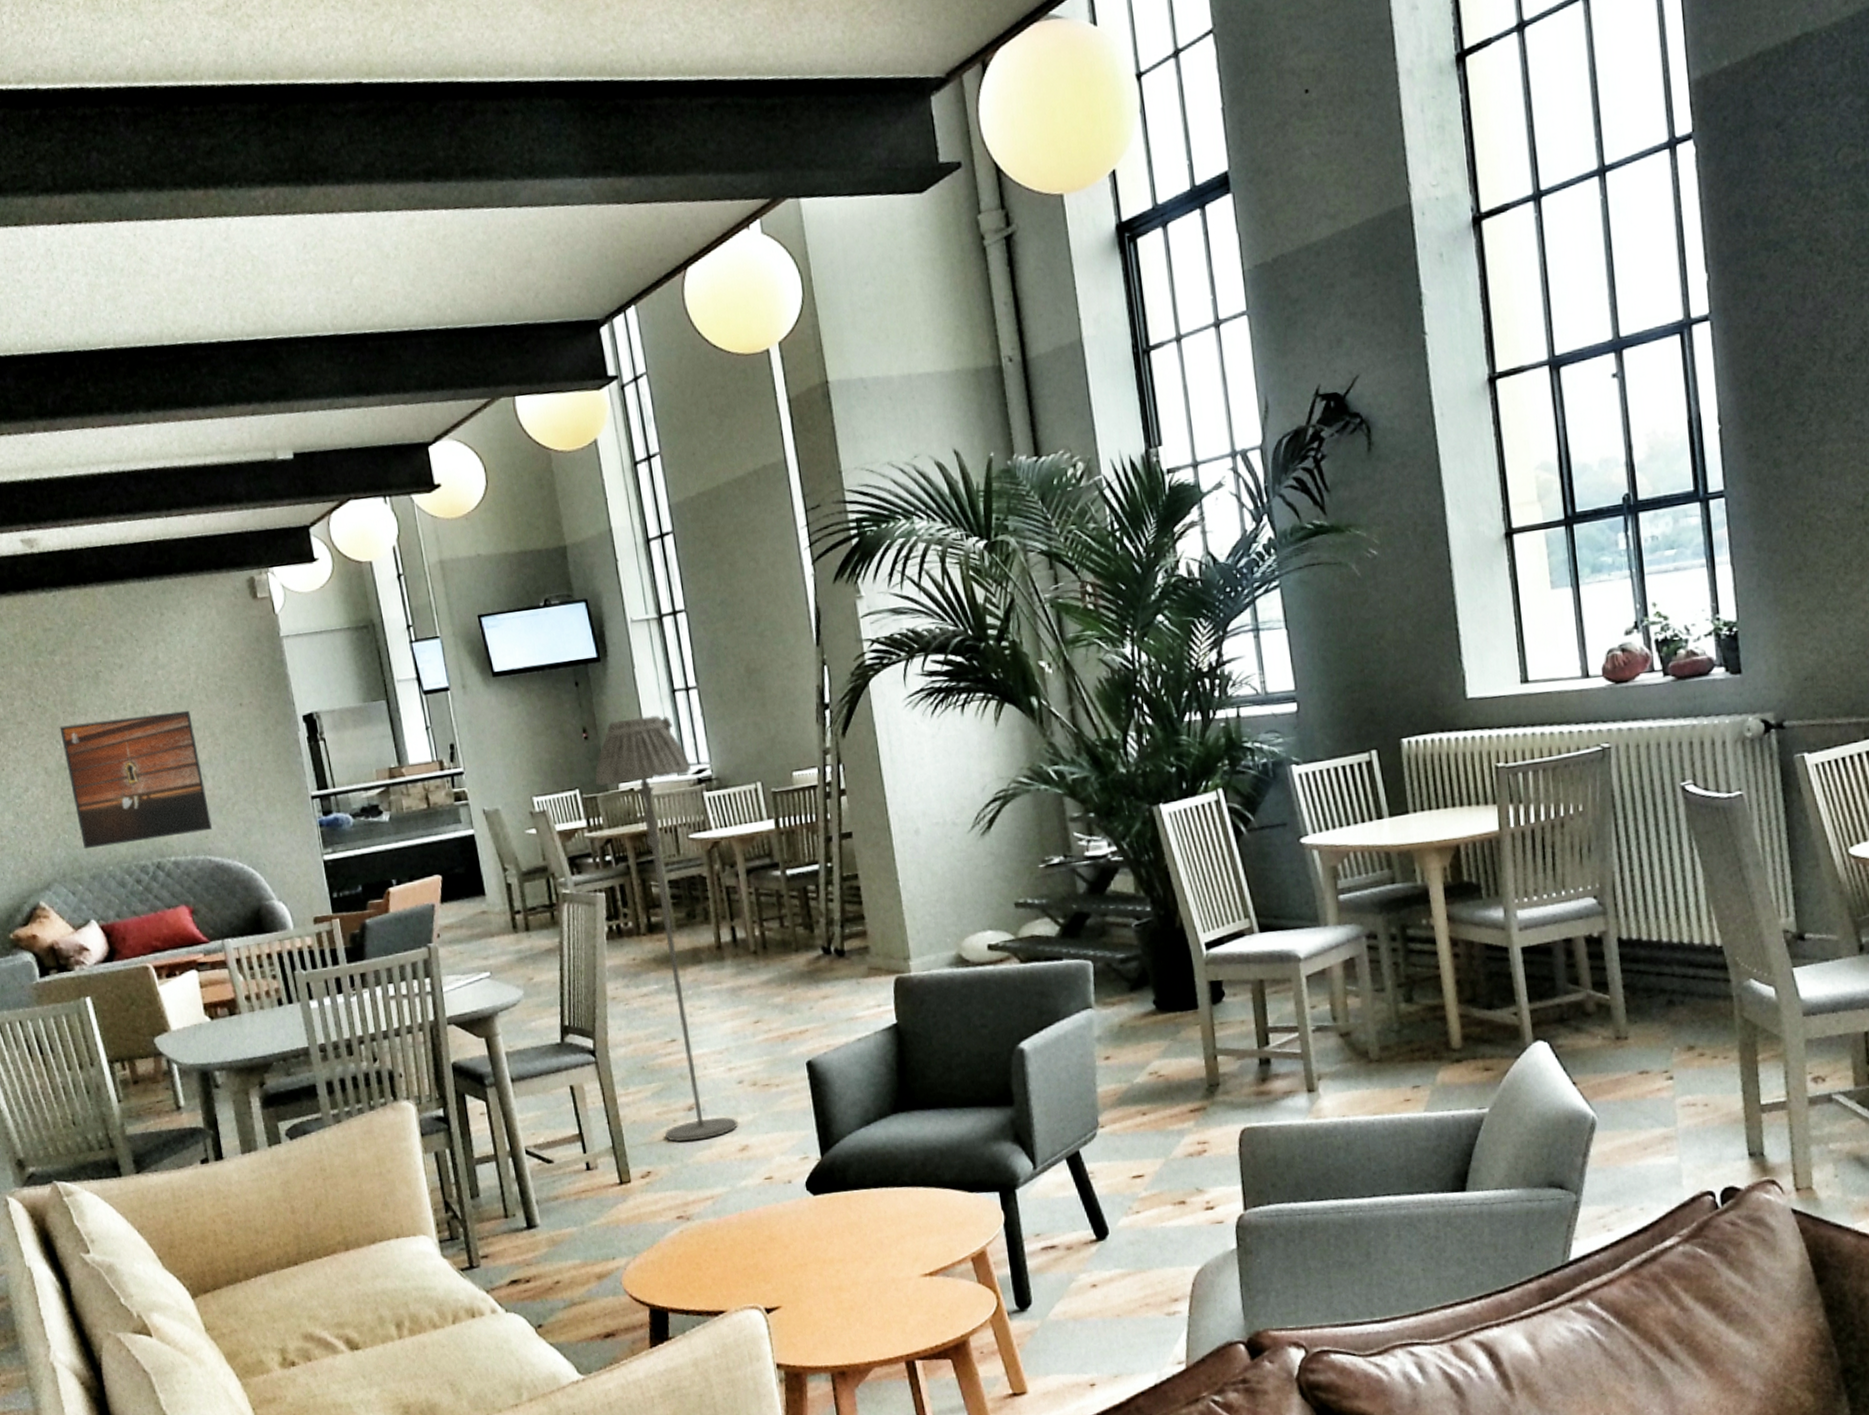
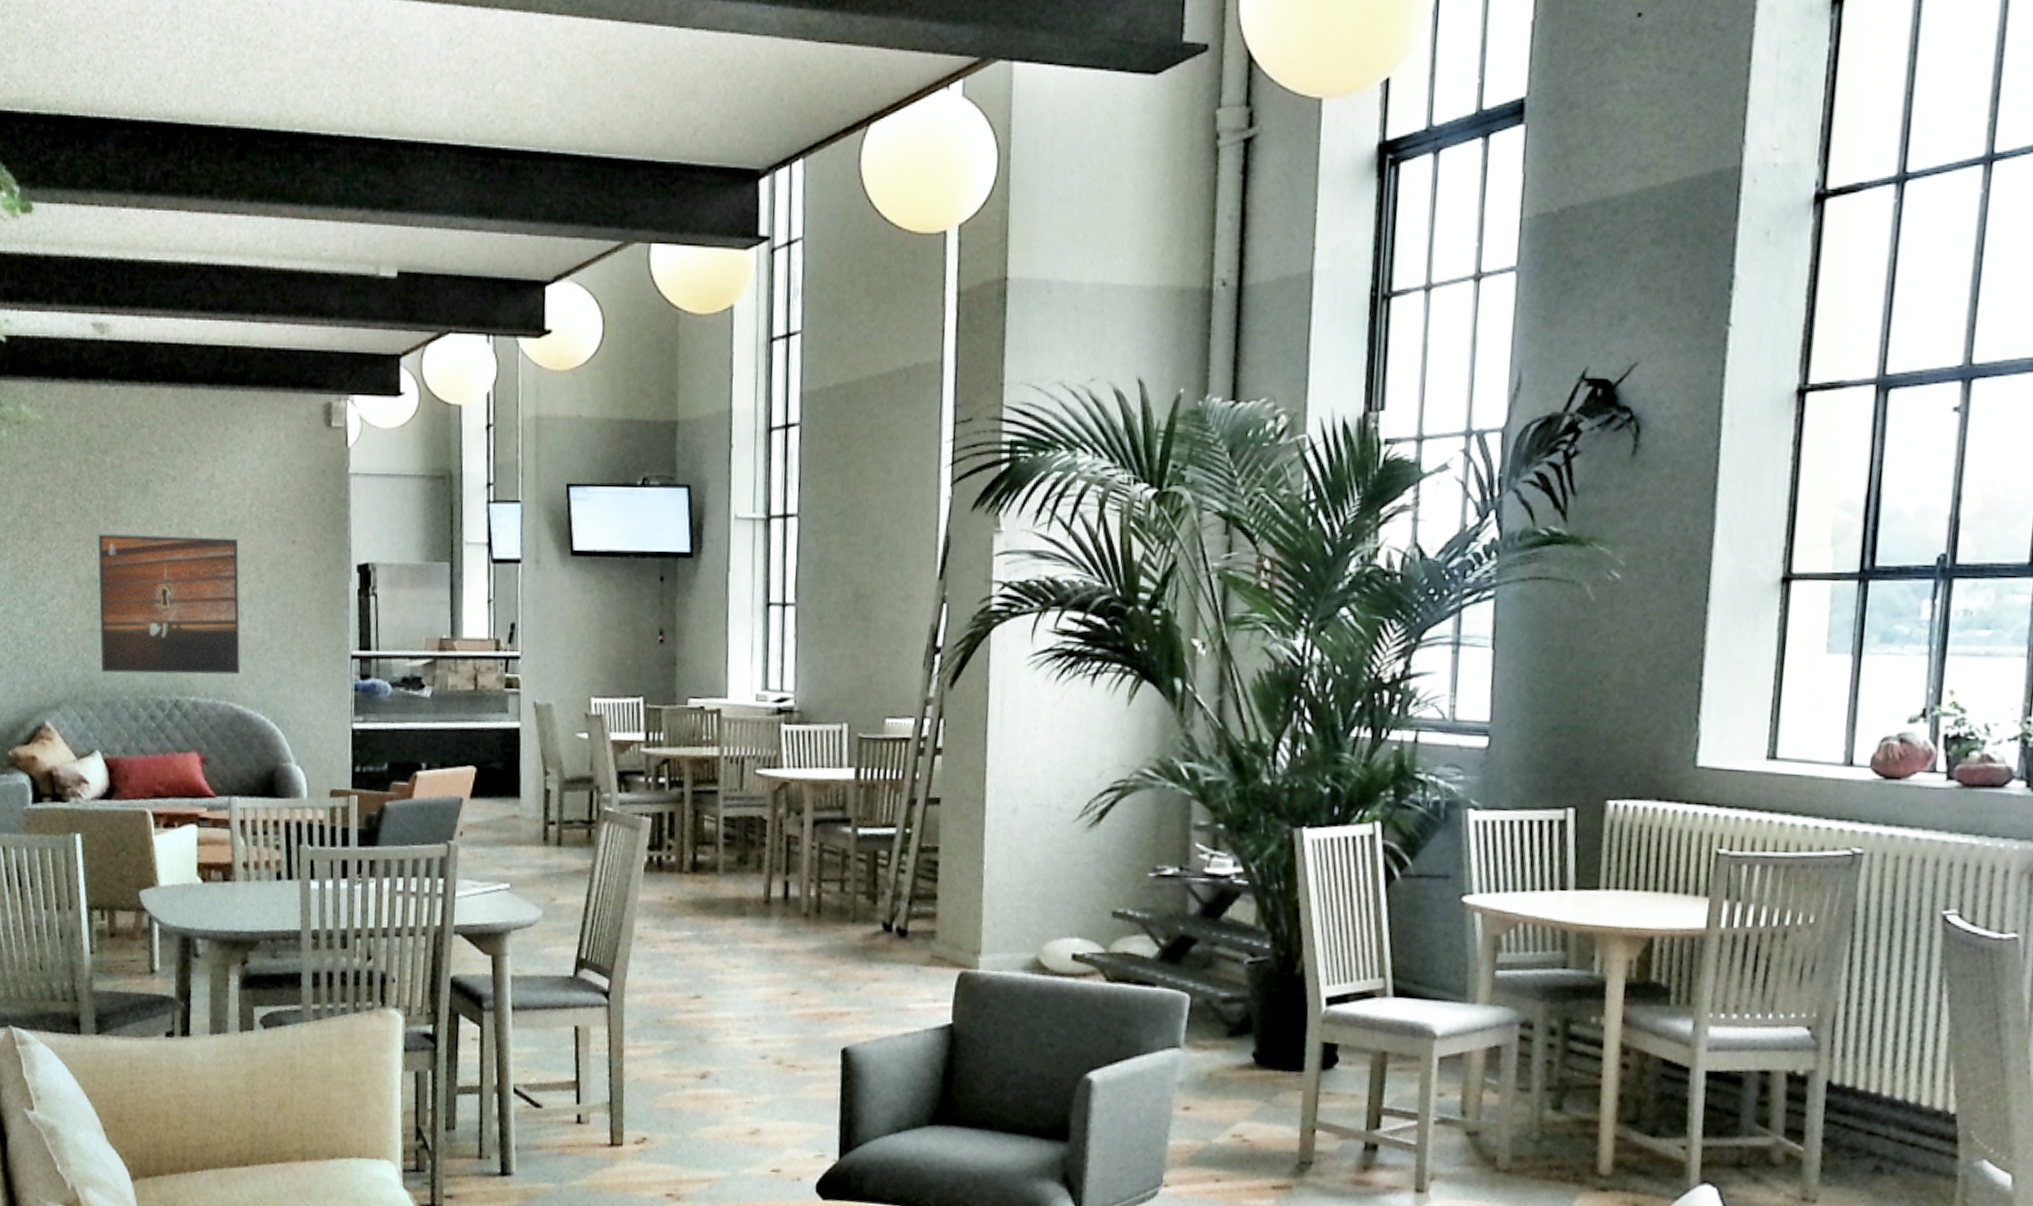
floor lamp: present [594,714,738,1142] -> none [662,627,772,1115]

